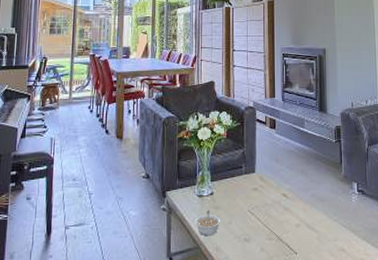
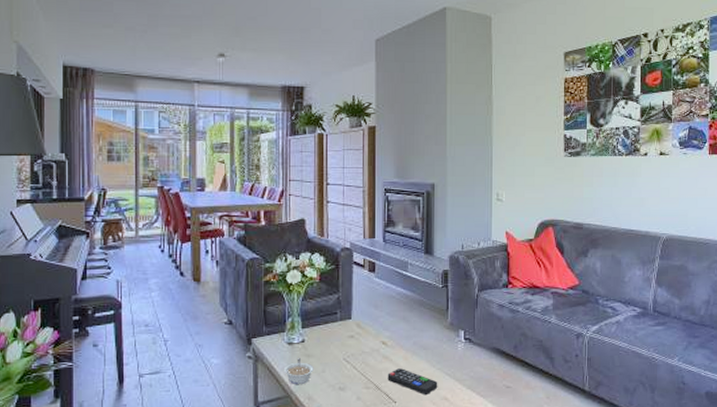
remote control: none [288,220,335,246] -> present [387,368,438,394]

